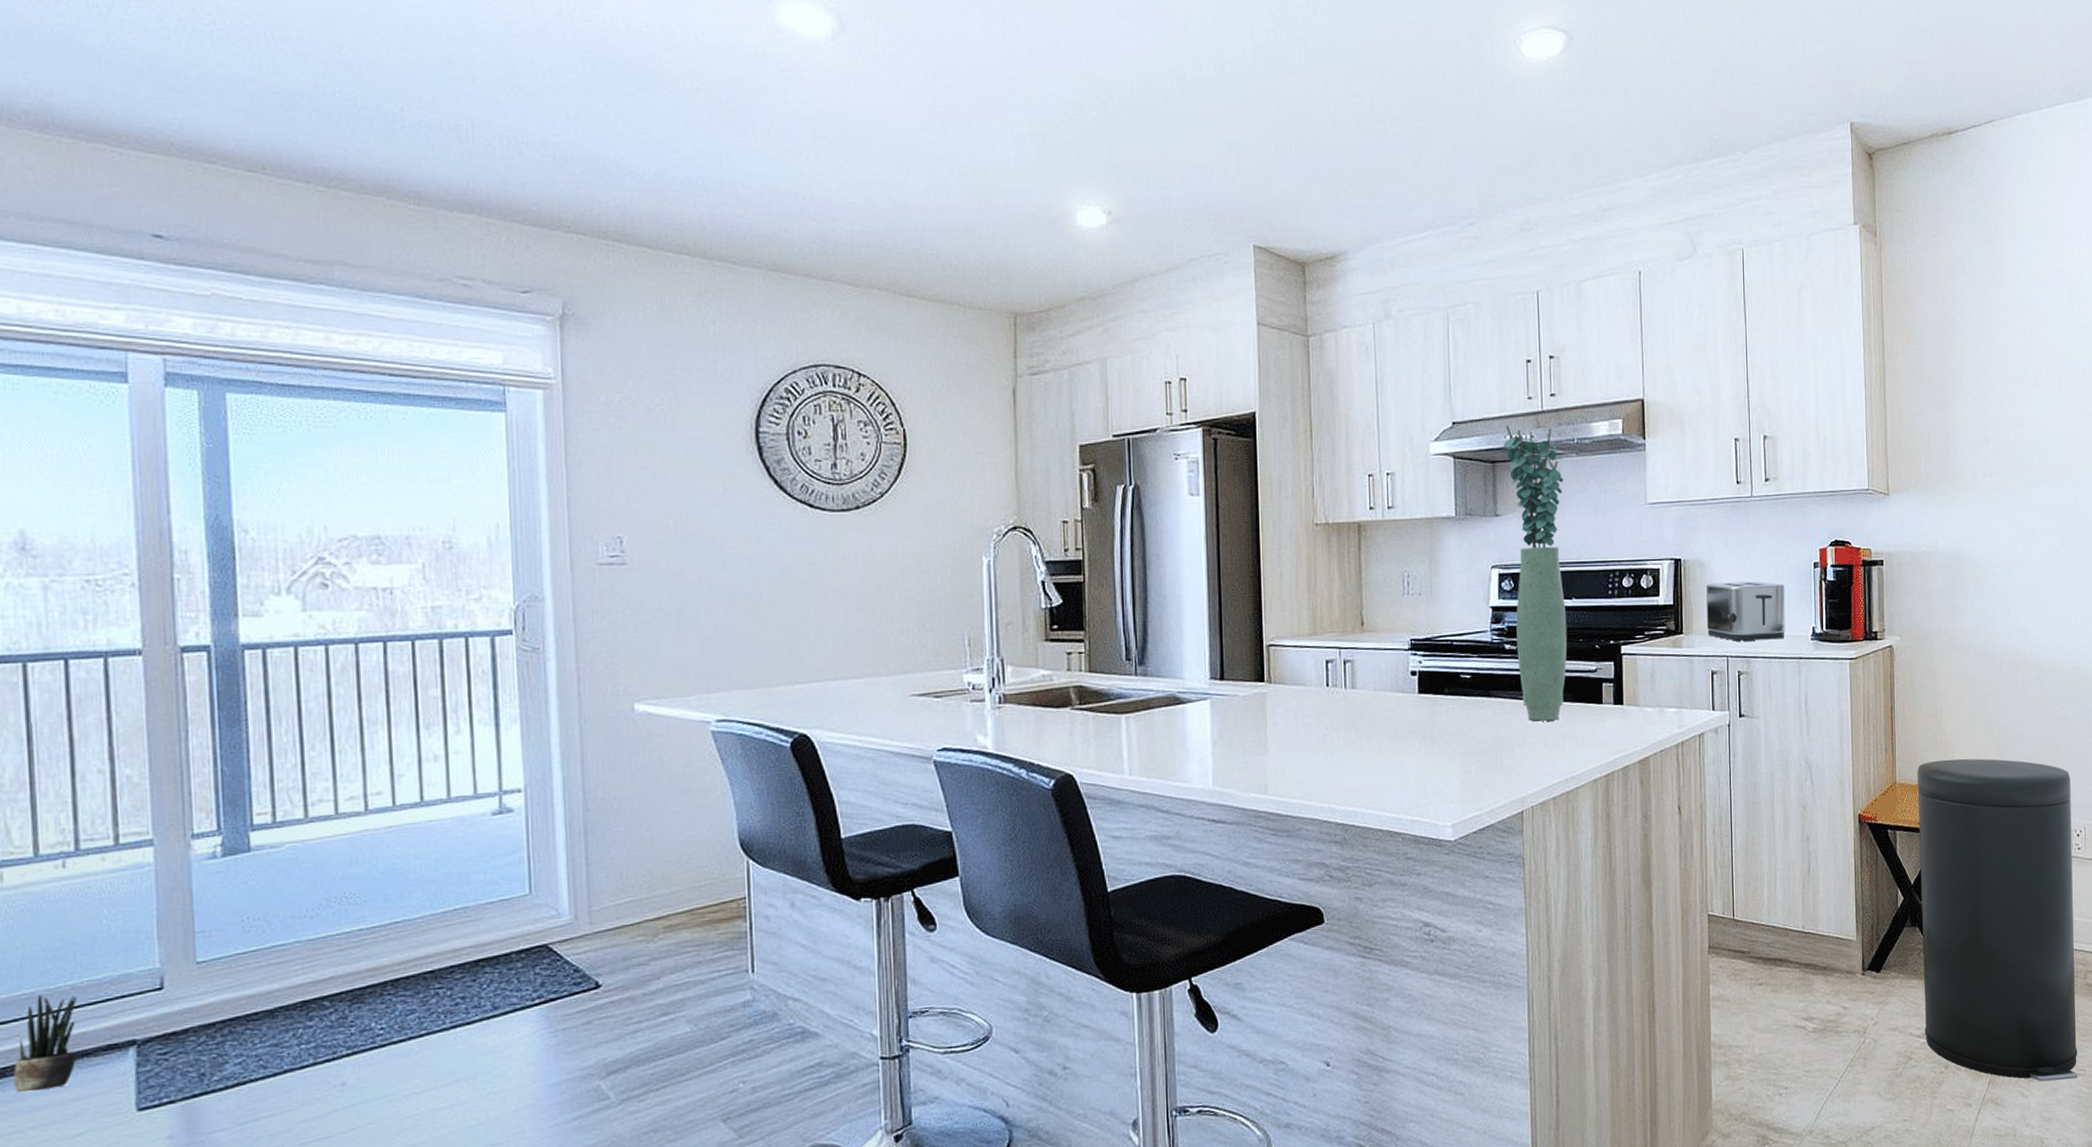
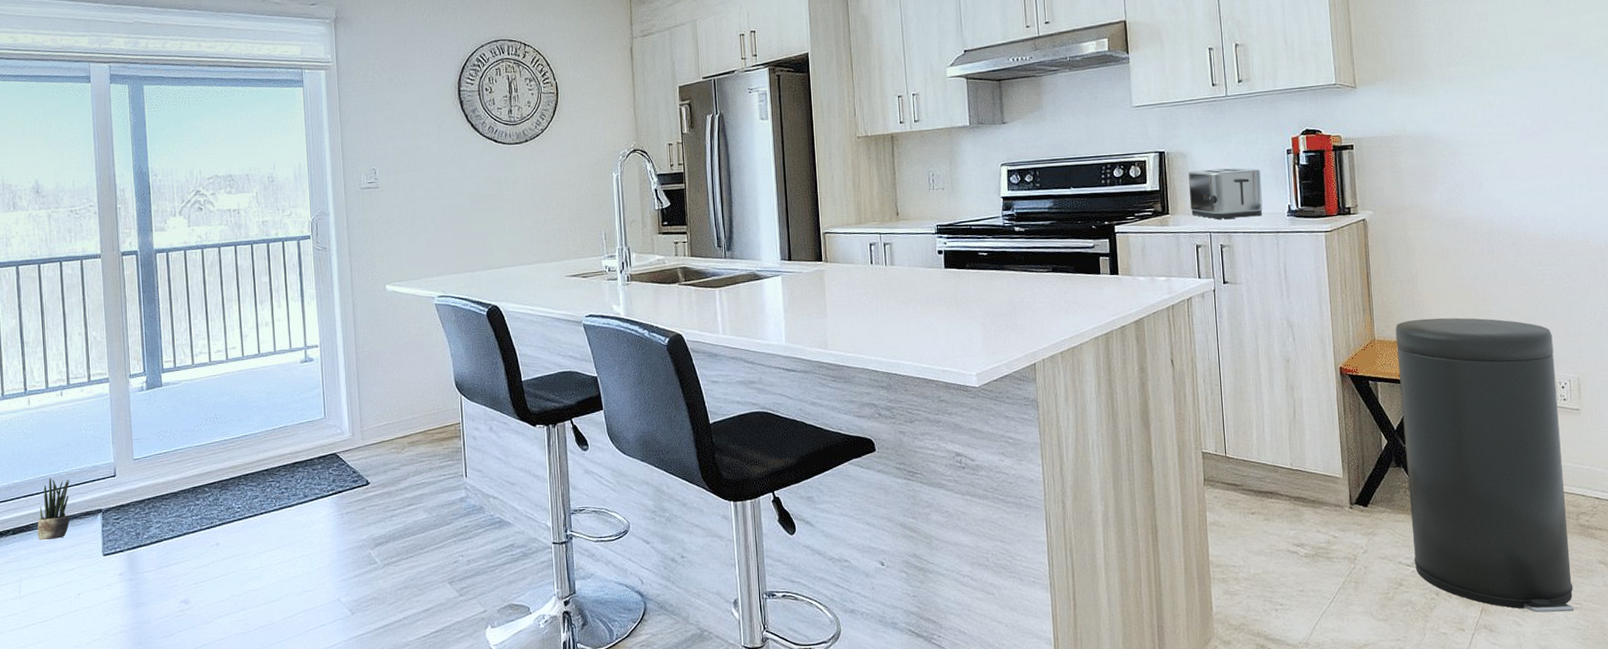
vase: present [1503,425,1568,721] -> none [1007,49,1068,290]

